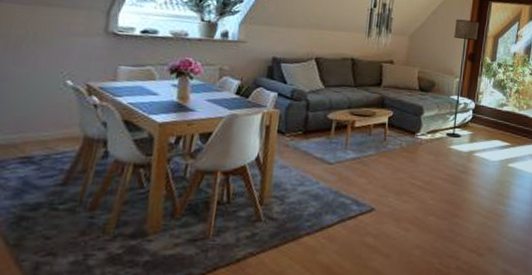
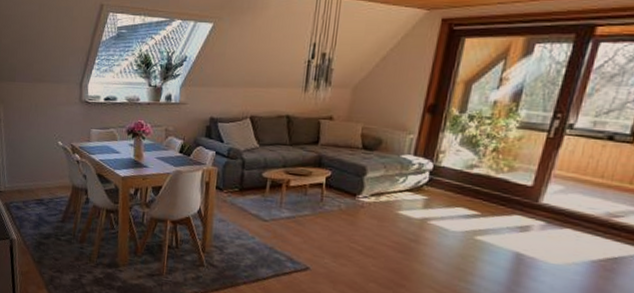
floor lamp: present [445,19,479,138] -> none [393,63,445,203]

